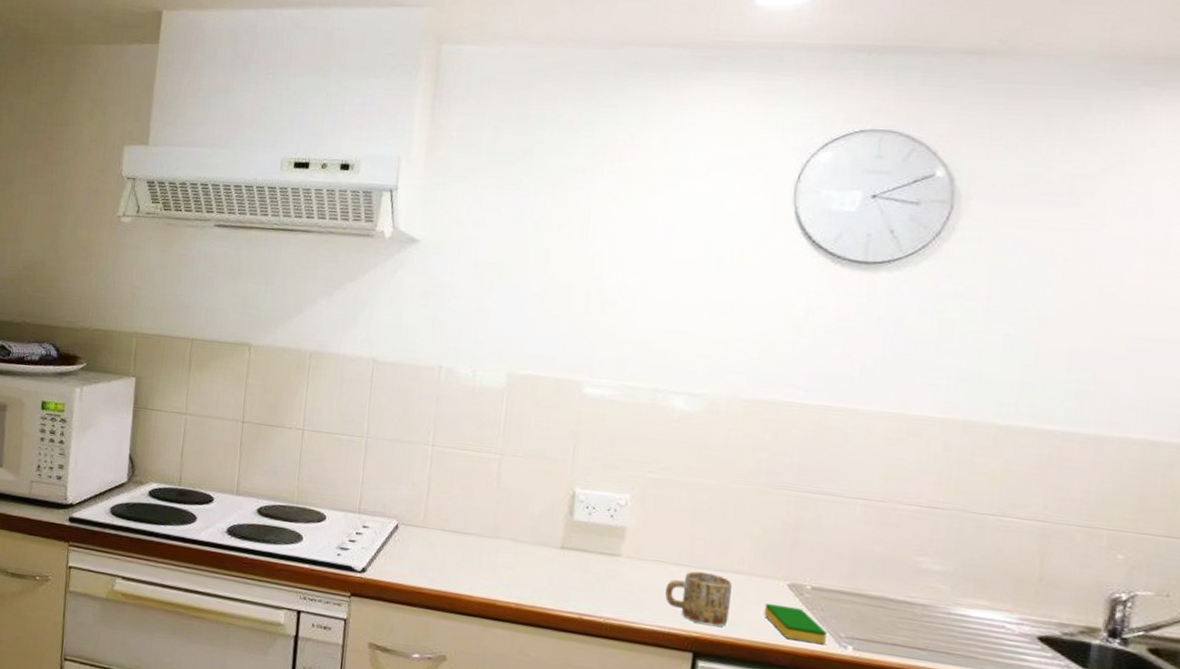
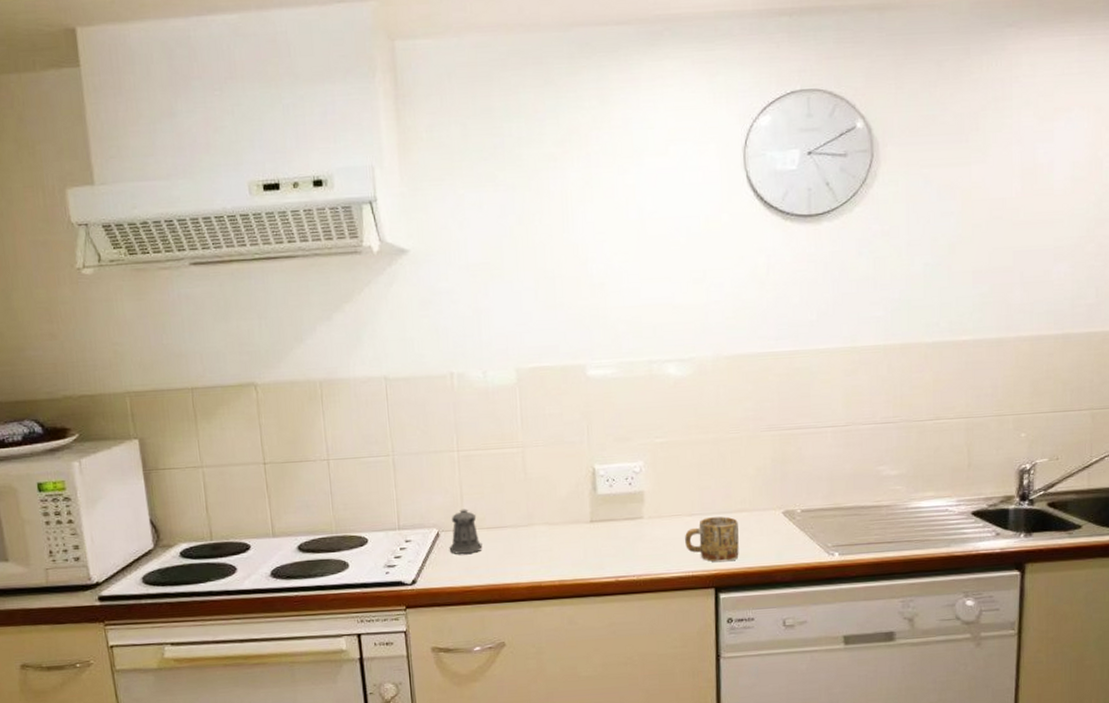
pepper shaker: none [405,505,441,554] -> present [449,508,483,554]
dish sponge: present [763,603,827,645] -> none [766,530,817,558]

